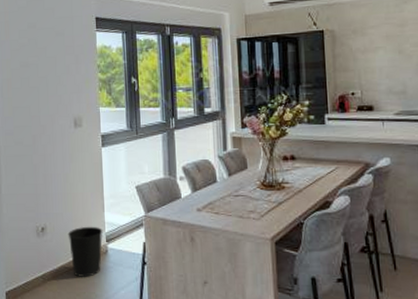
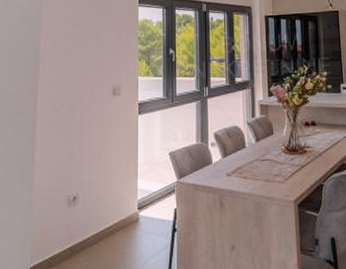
wastebasket: present [68,226,103,277] -> none [99,194,135,248]

